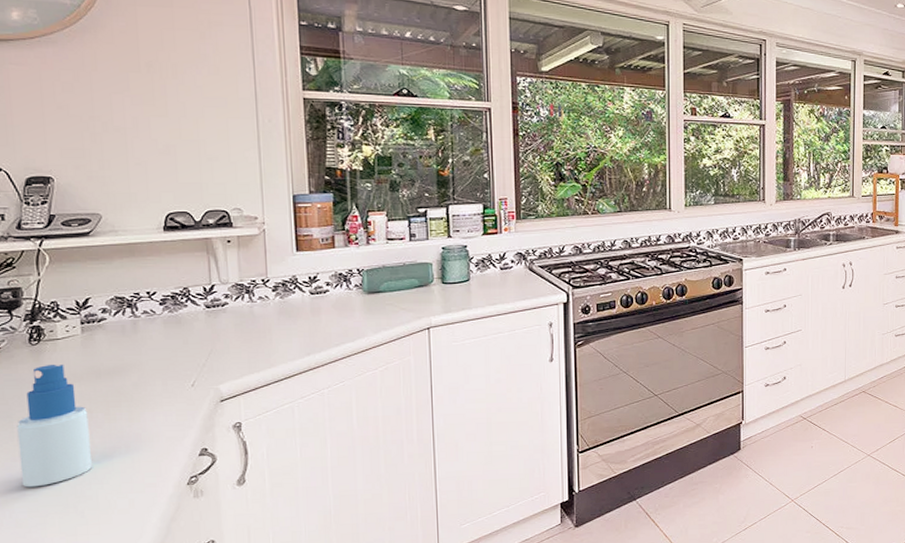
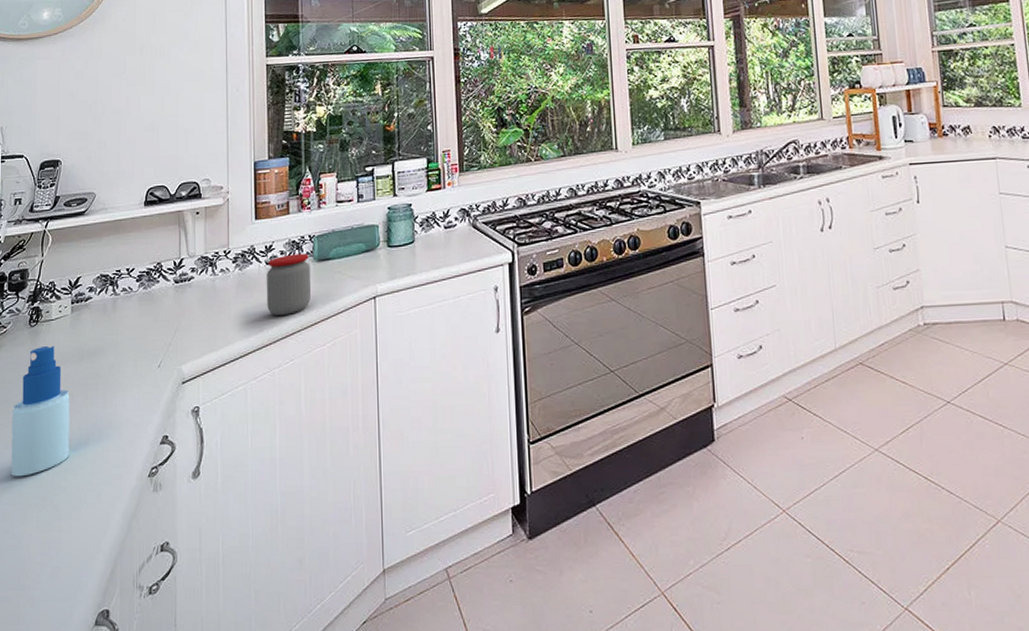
jar: none [312,285,362,341] -> present [267,253,312,315]

